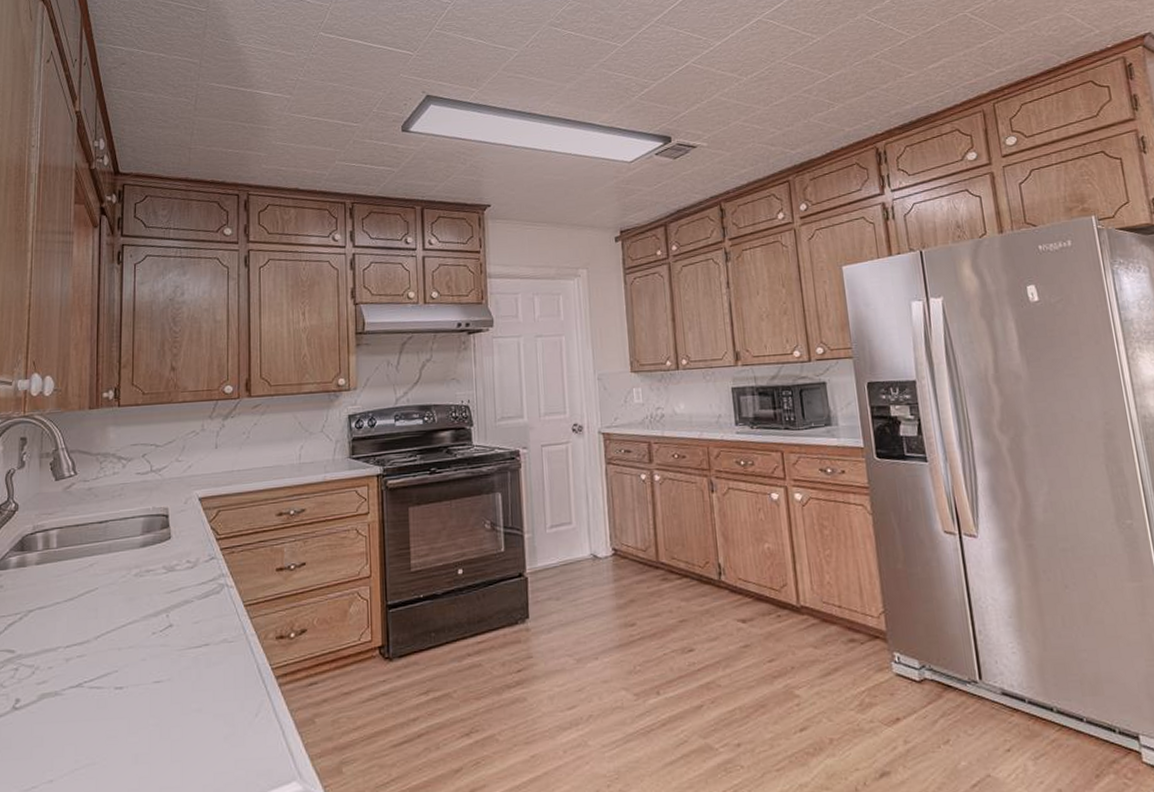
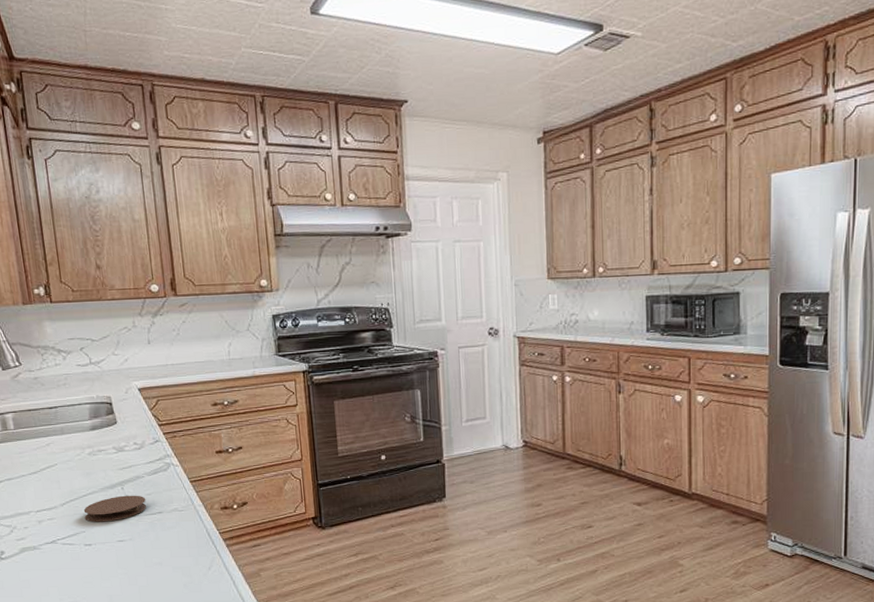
coaster: none [119,623,193,659] -> present [83,495,147,522]

